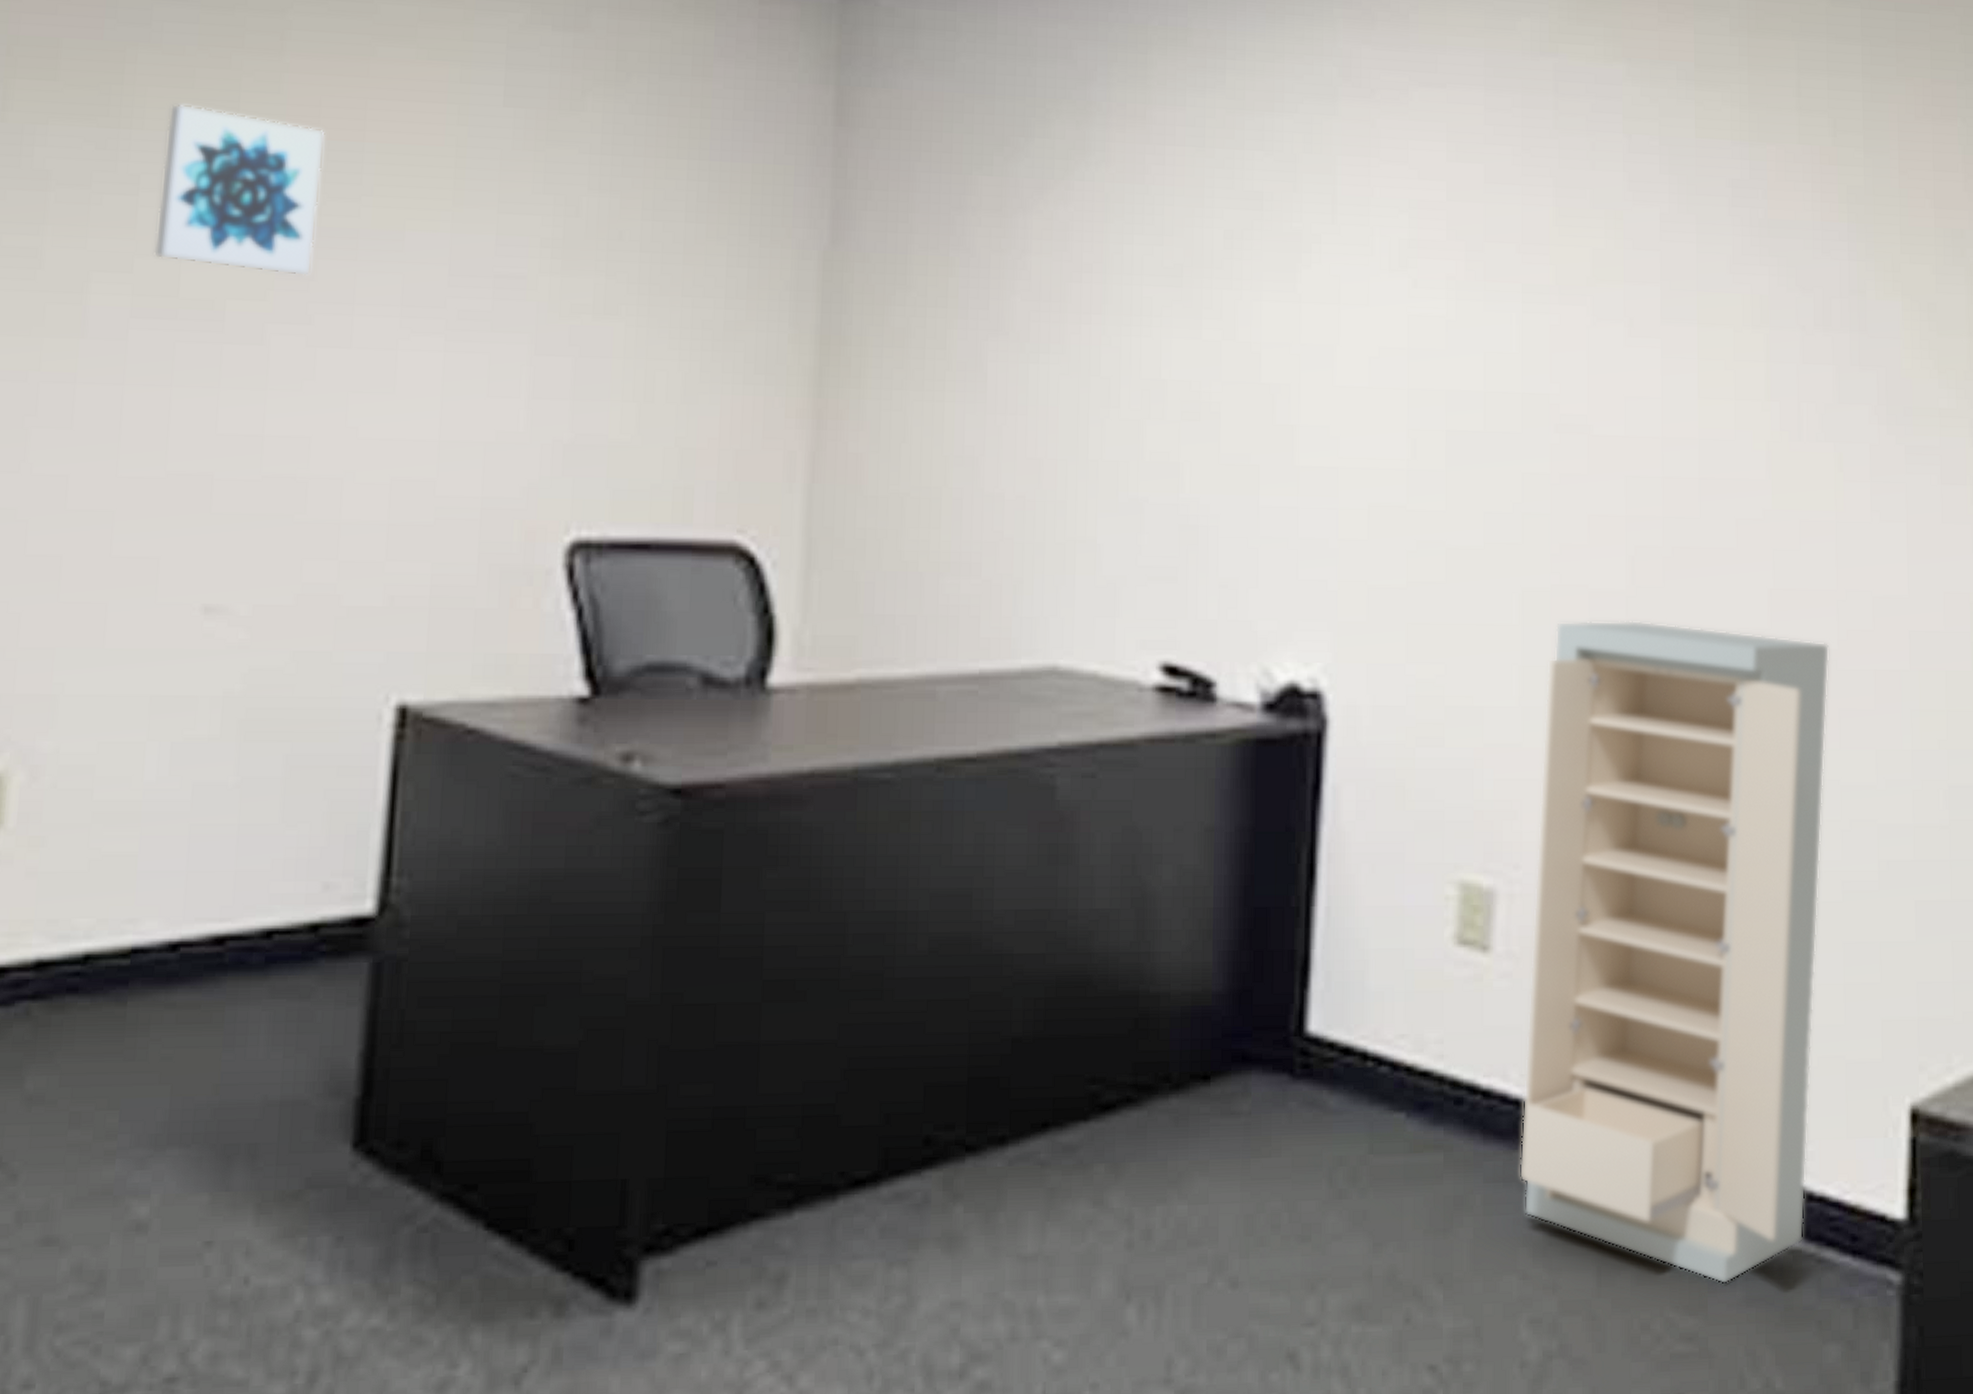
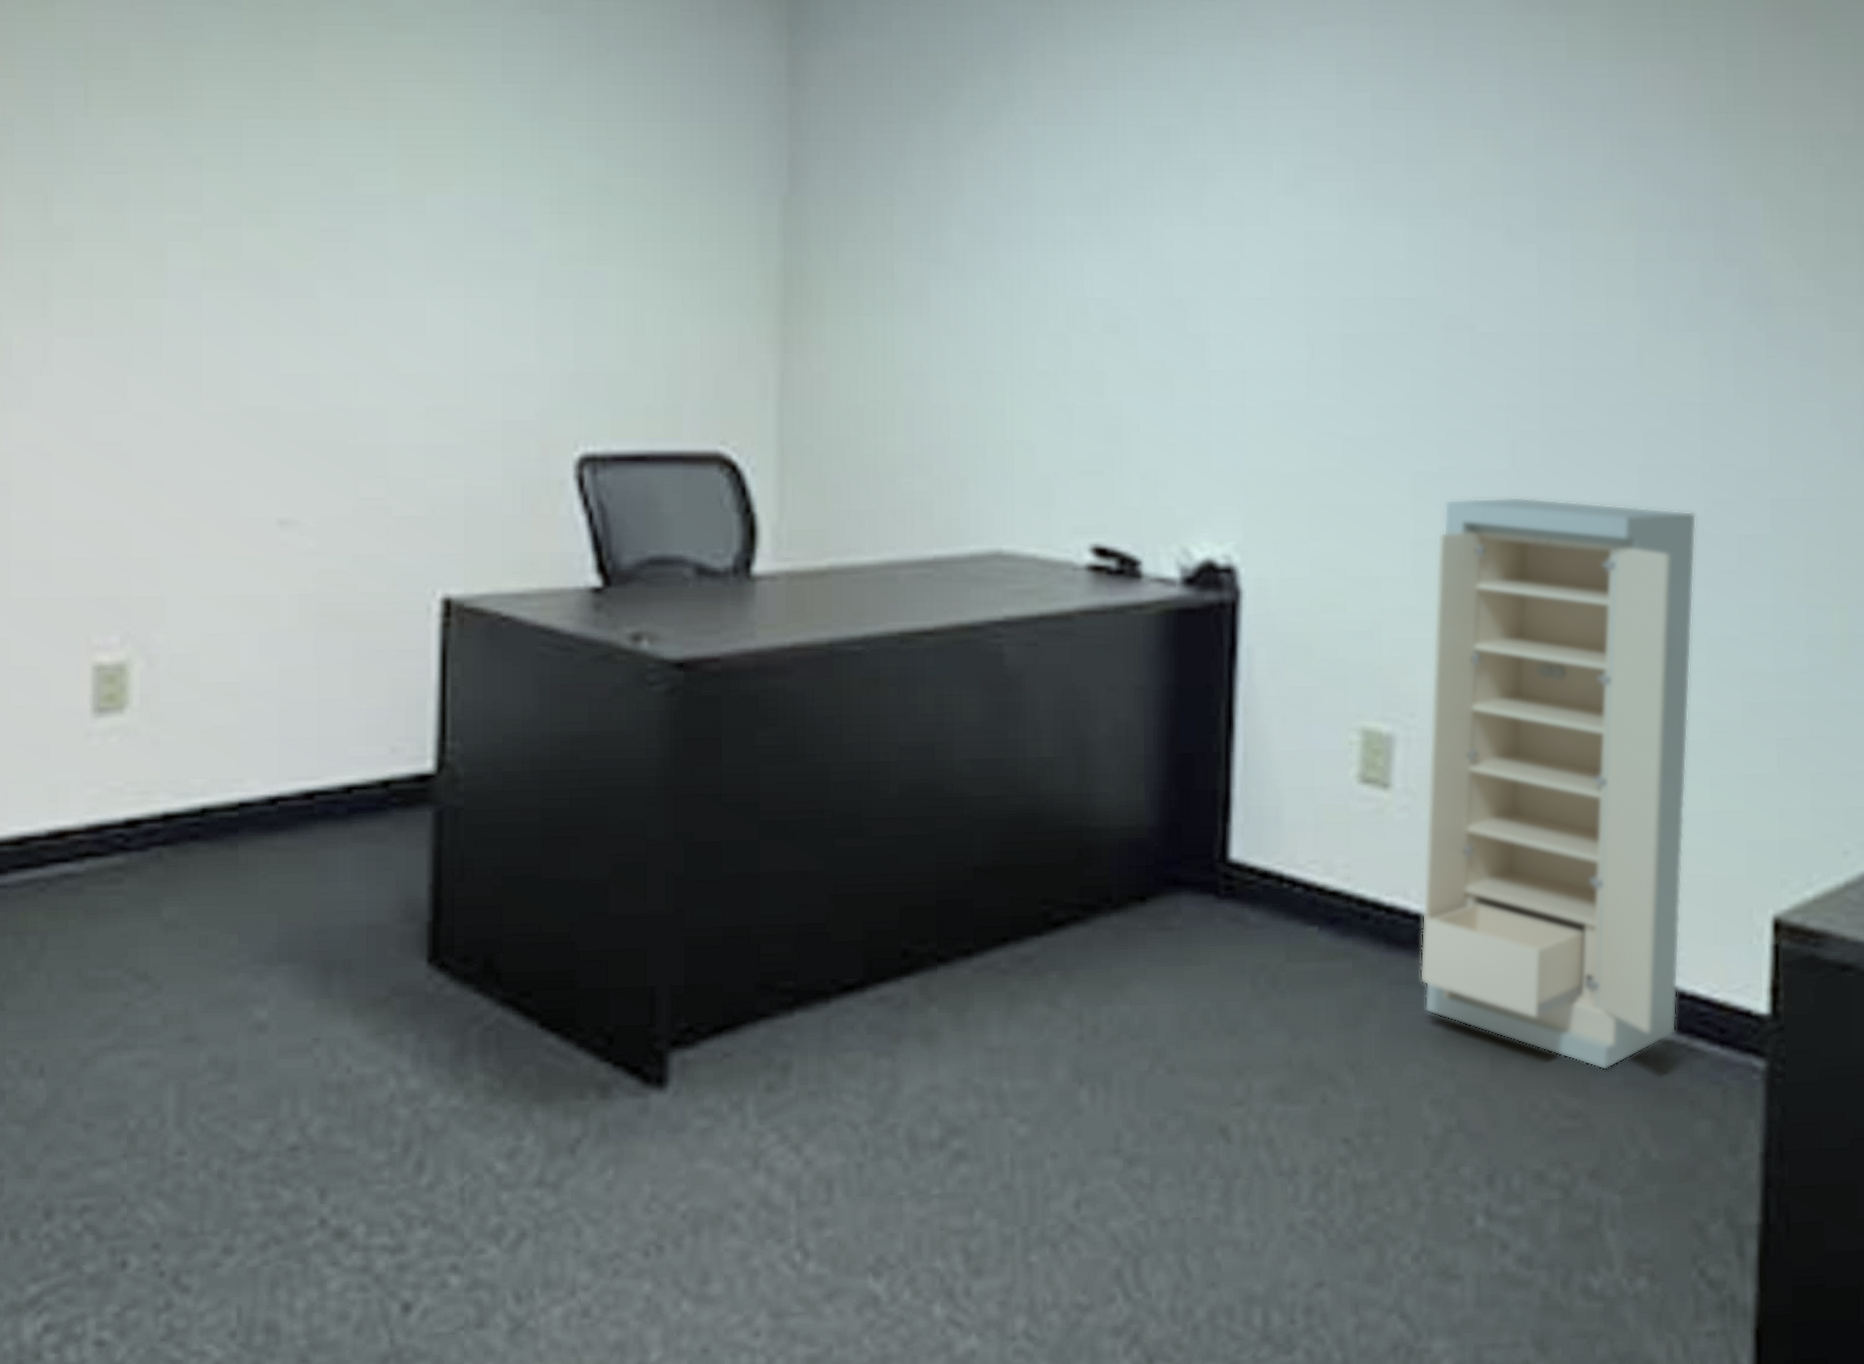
wall art: present [154,103,325,277] -> none [218,94,353,238]

